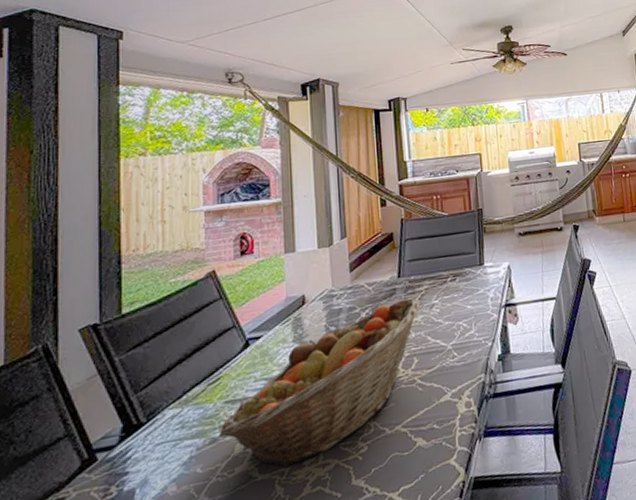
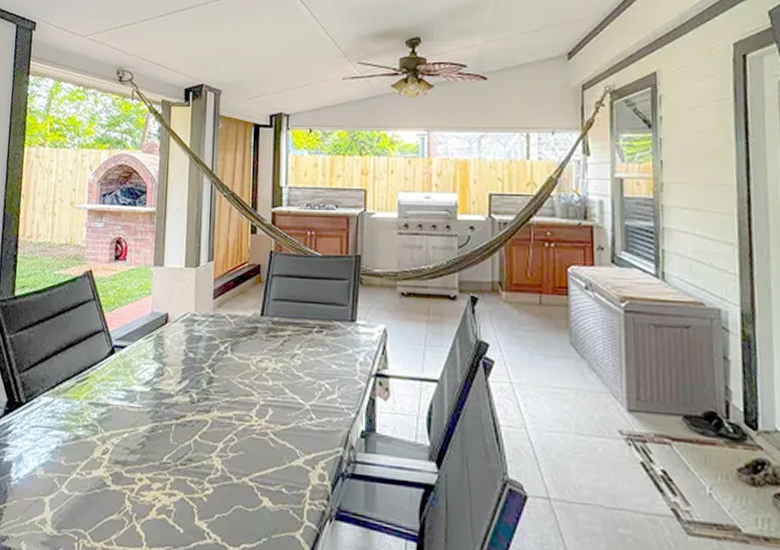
fruit basket: present [218,297,420,468] -> none [81,339,281,486]

